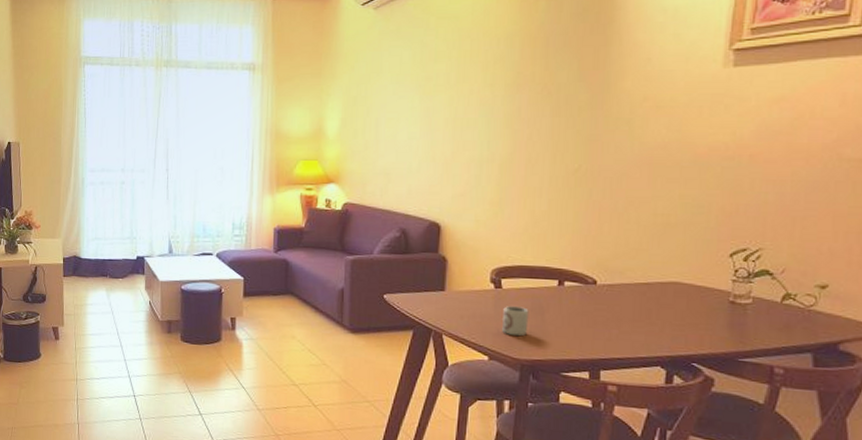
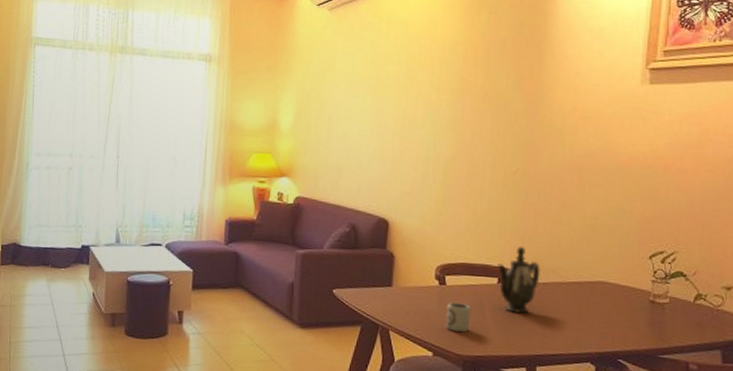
teapot: none [558,246,605,317] -> present [497,246,541,314]

